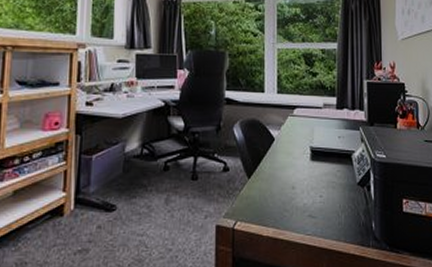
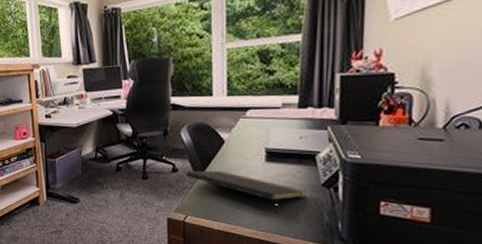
notepad: none [237,169,346,216] -> present [185,170,307,215]

